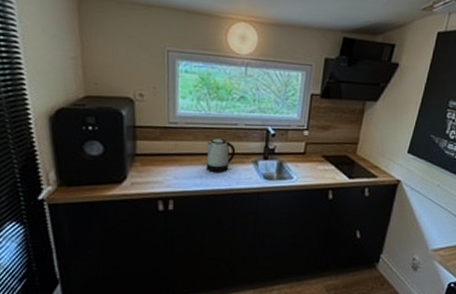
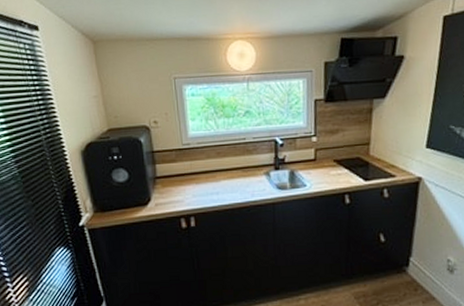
kettle: present [205,139,236,174] -> none [219,154,247,188]

